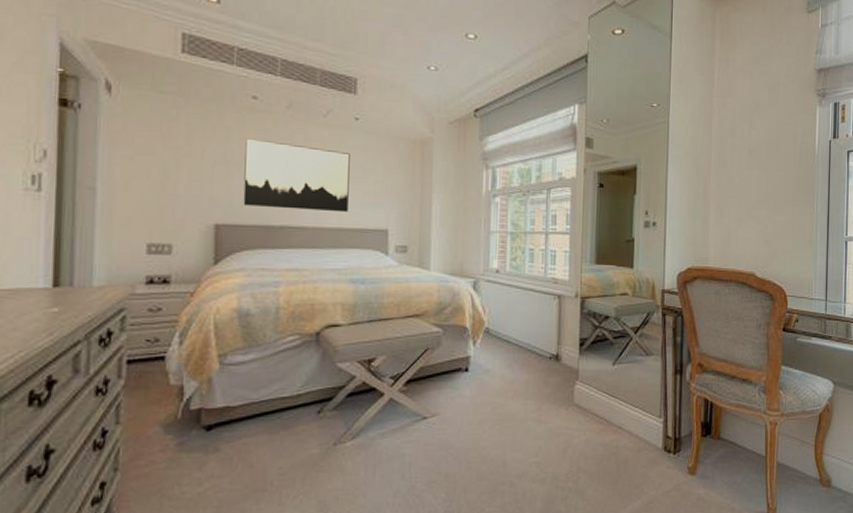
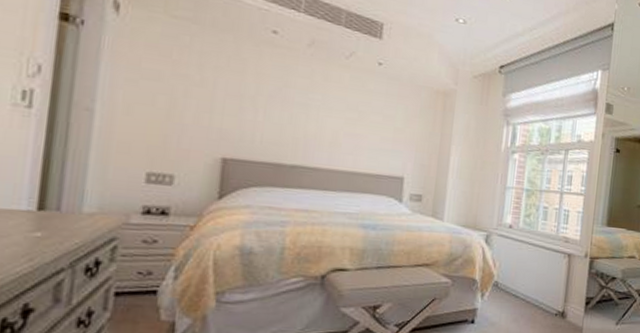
wall art: present [243,138,350,213] -> none [254,72,371,157]

